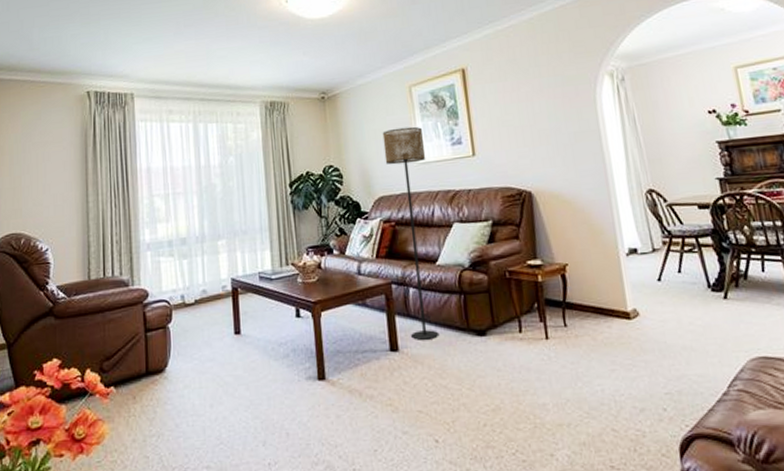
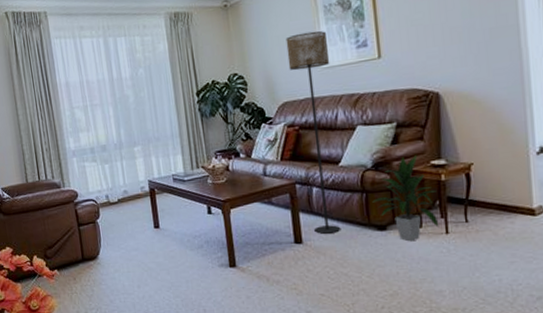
indoor plant: none [471,255,539,348] -> present [372,155,439,242]

